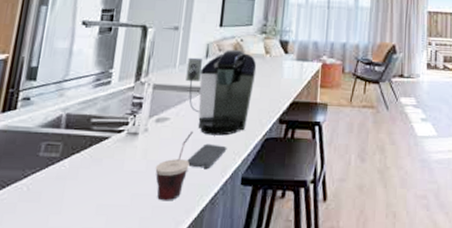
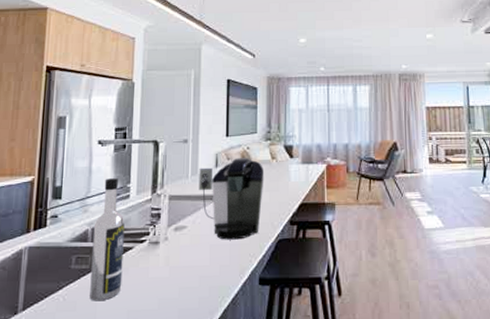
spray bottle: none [56,61,103,193] -> present [90,177,125,302]
cup: present [155,131,193,201] -> none [178,237,210,304]
smartphone: present [187,143,227,168] -> none [207,248,243,271]

